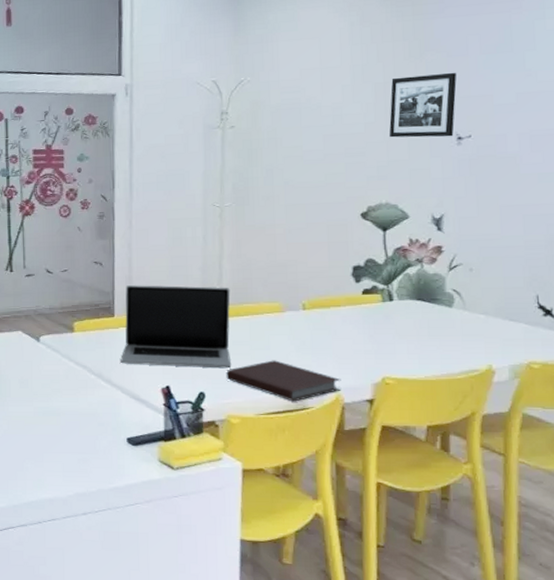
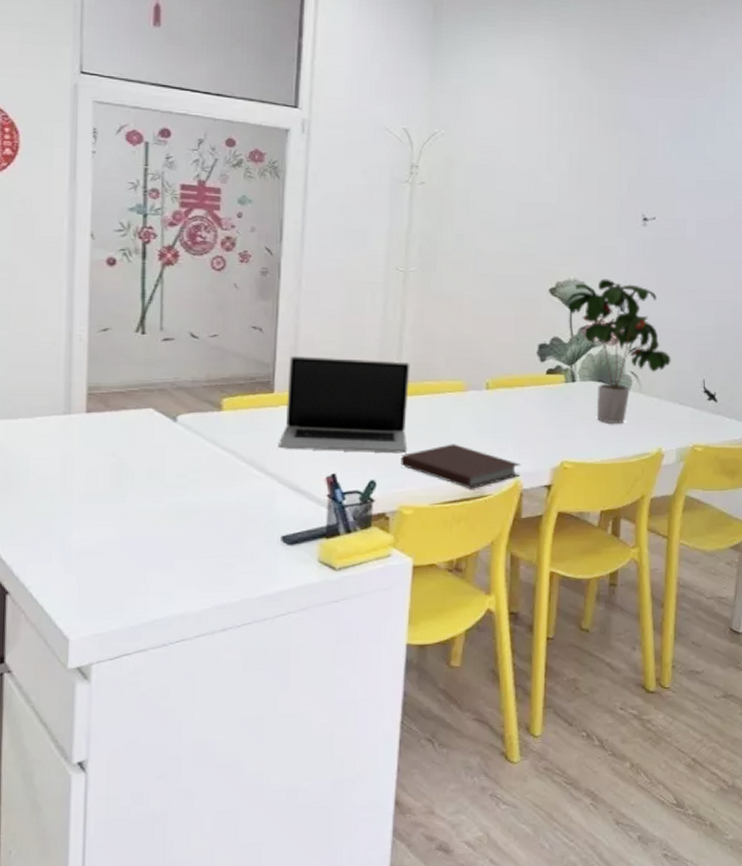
potted plant: none [379,200,498,340] -> present [567,278,671,423]
picture frame: present [389,72,457,138] -> none [580,150,647,217]

